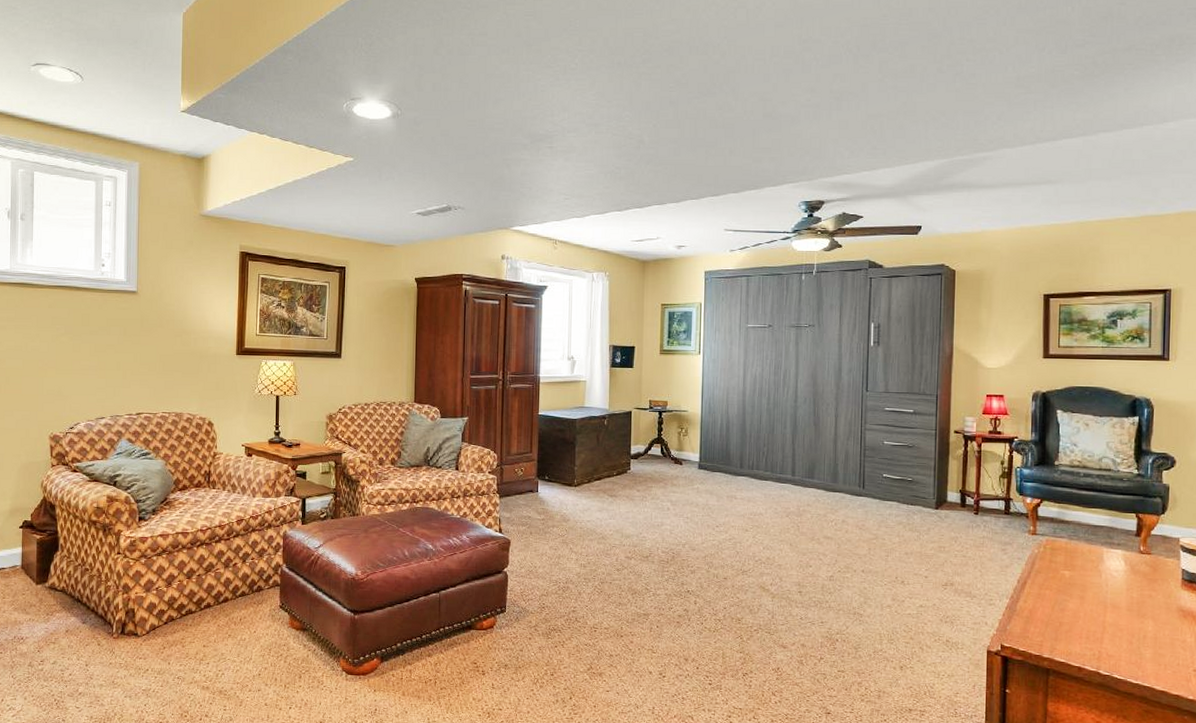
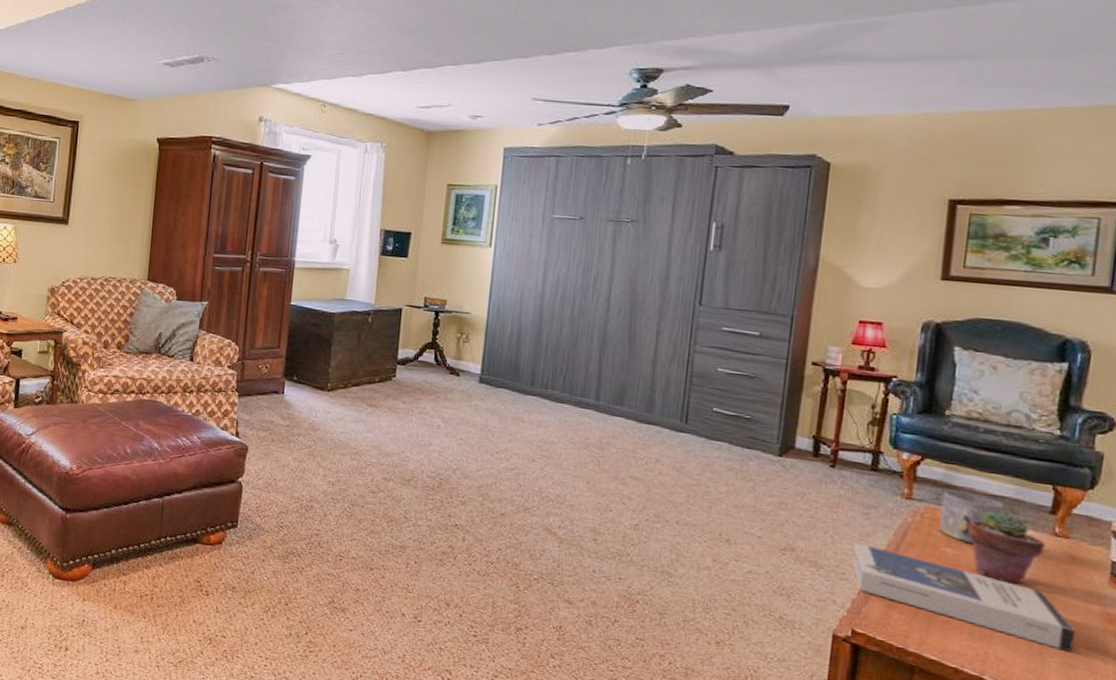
hardback book: none [996,573,1162,644] -> present [851,542,1076,652]
mug: none [1057,524,1104,566] -> present [939,490,1006,544]
potted succulent: none [1078,537,1135,595] -> present [967,511,1046,584]

